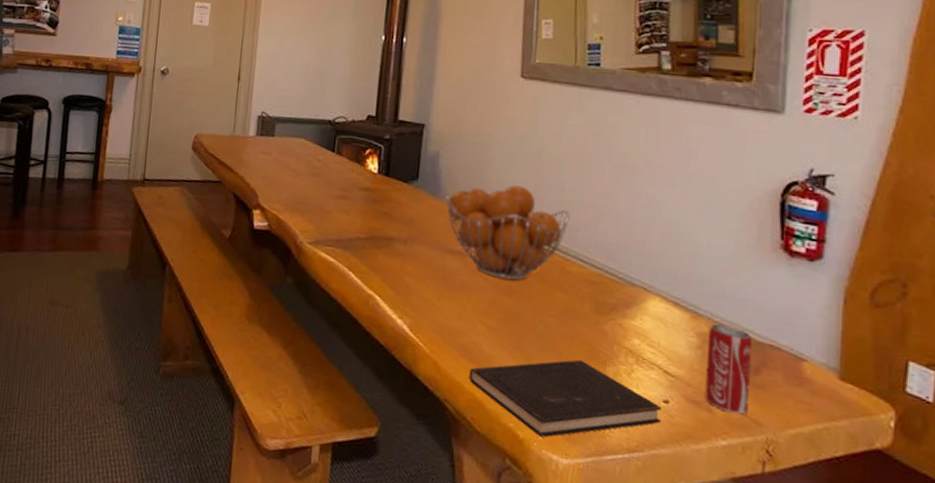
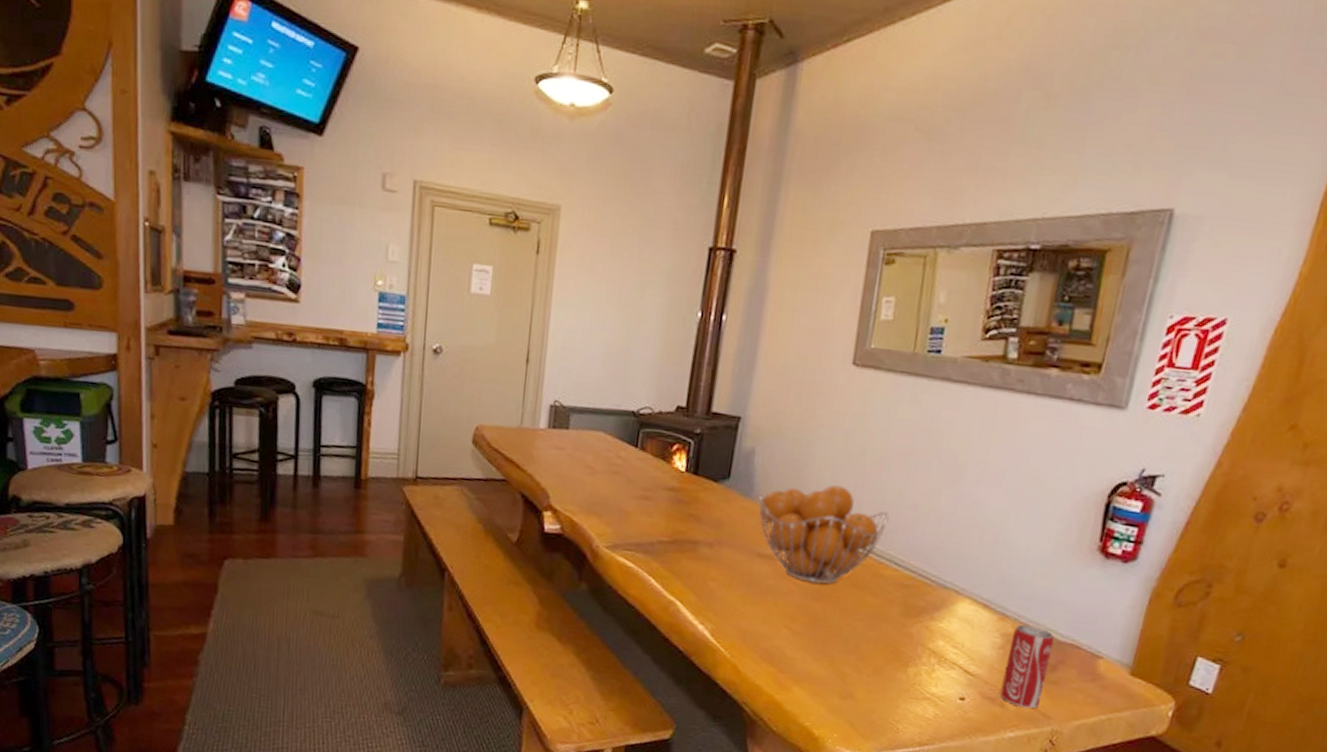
hardcover book: present [468,359,661,438] -> none [769,660,957,735]

